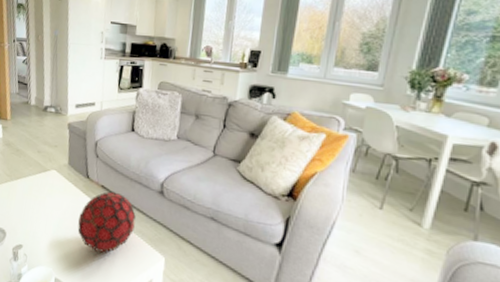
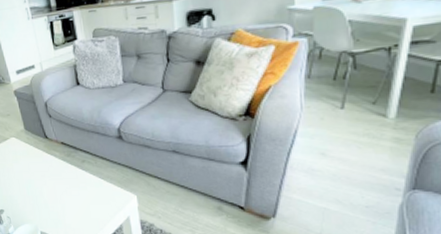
decorative orb: present [77,191,136,254] -> none [47,145,102,203]

